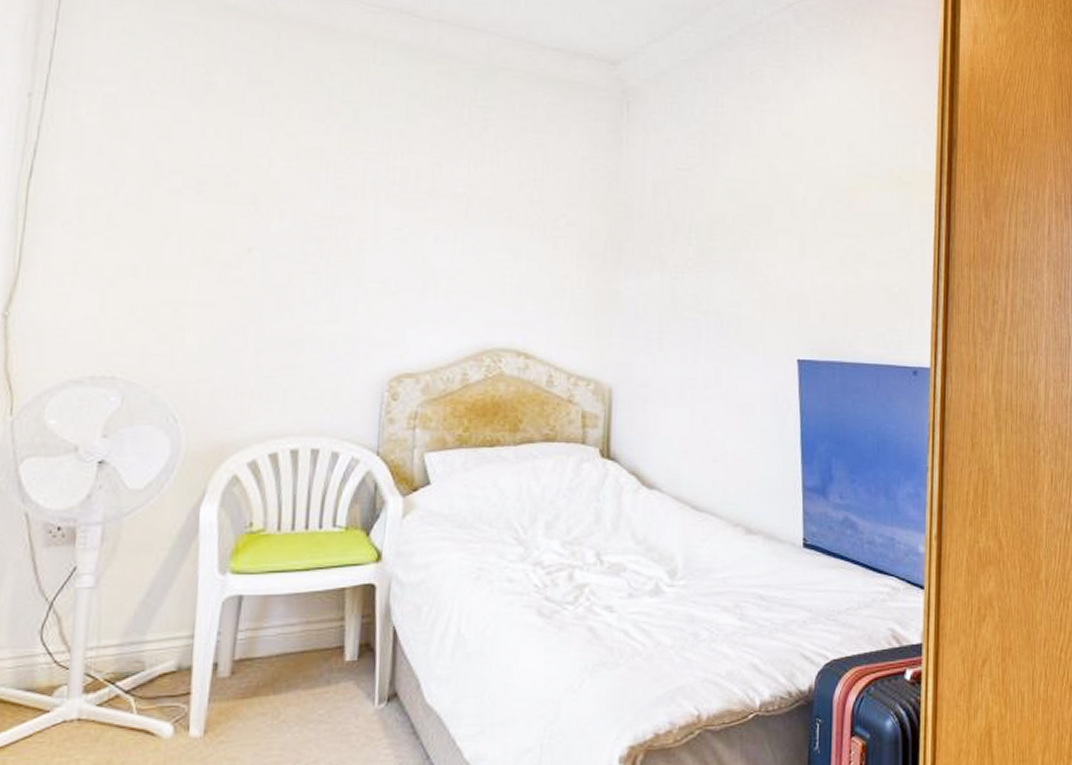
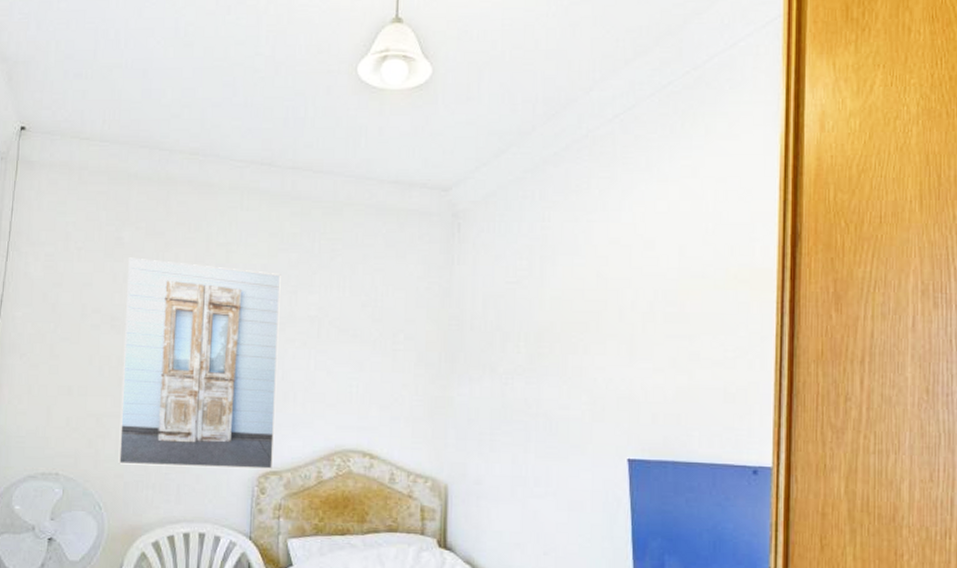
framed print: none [202,108,422,371] -> present [118,257,281,469]

